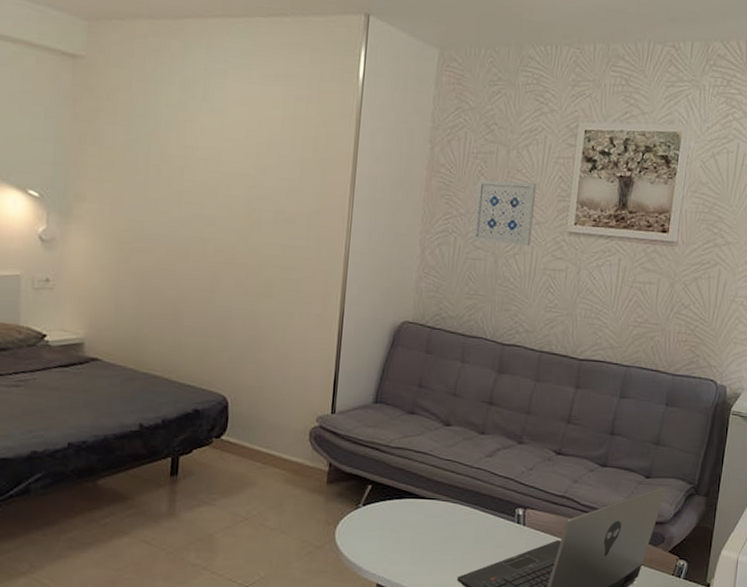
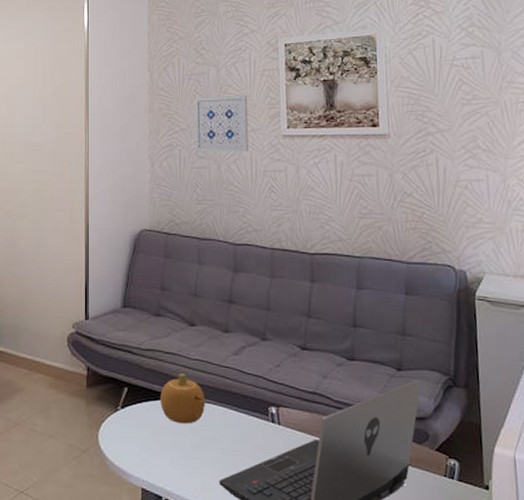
fruit: none [405,473,453,523] -> present [160,373,206,424]

